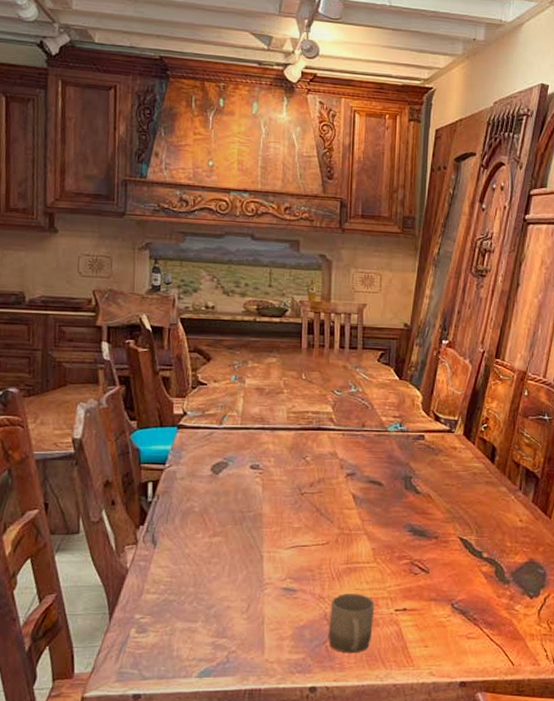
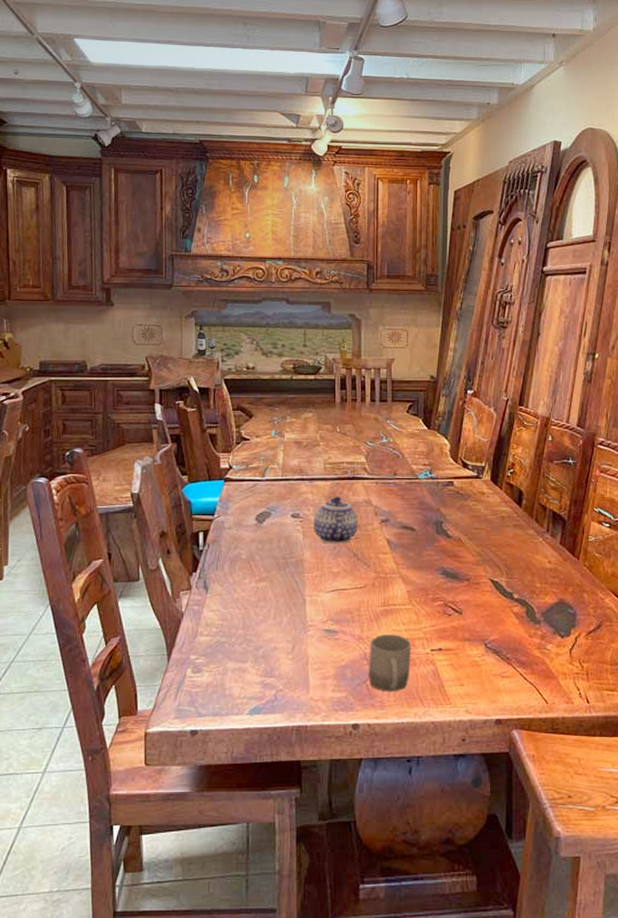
teapot: none [273,447,322,497] -> present [312,496,358,543]

